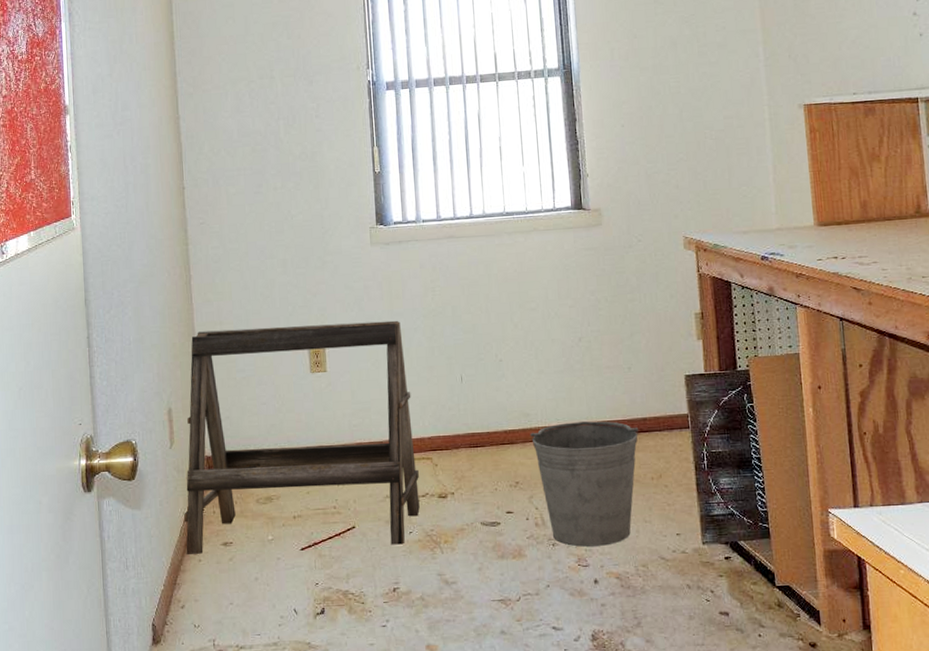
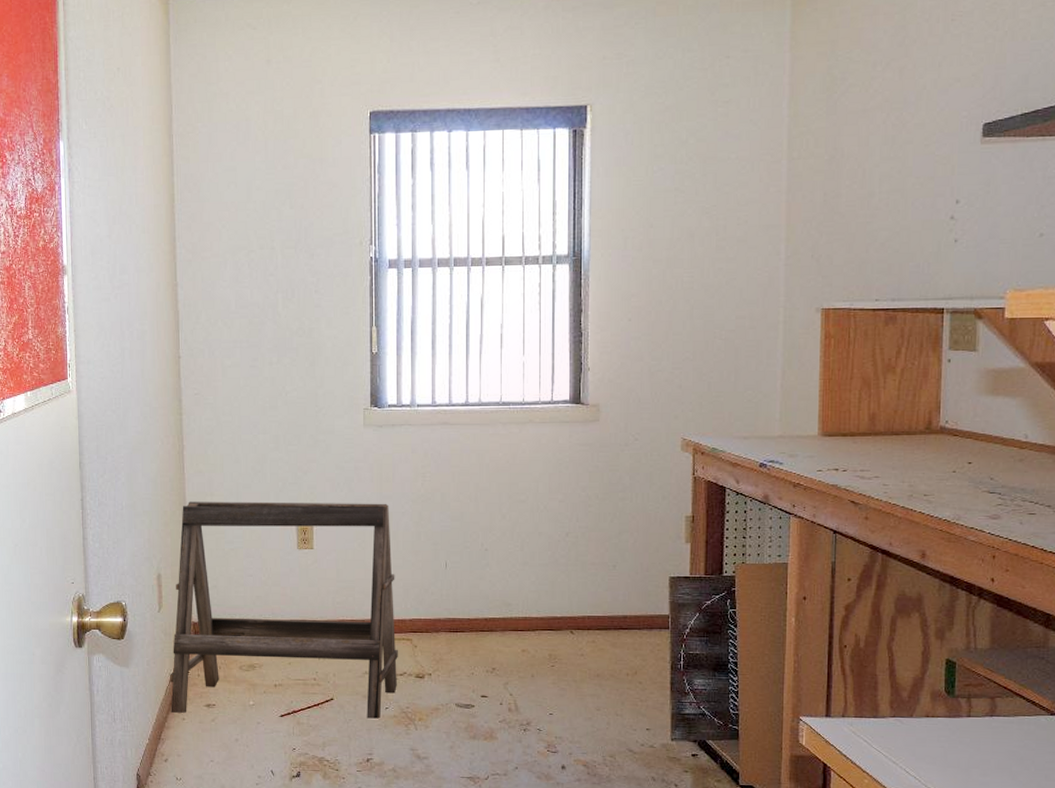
bucket: present [530,420,639,547] -> none [510,614,619,735]

